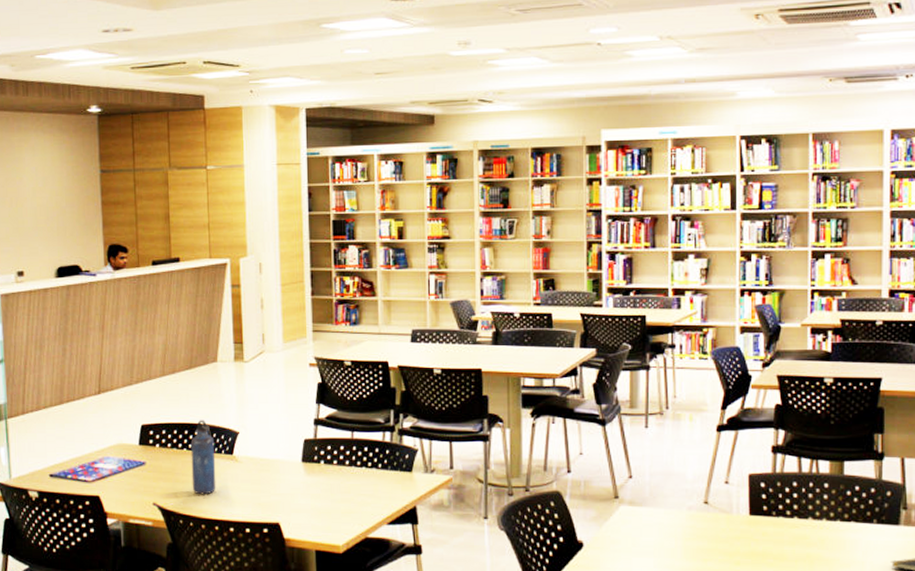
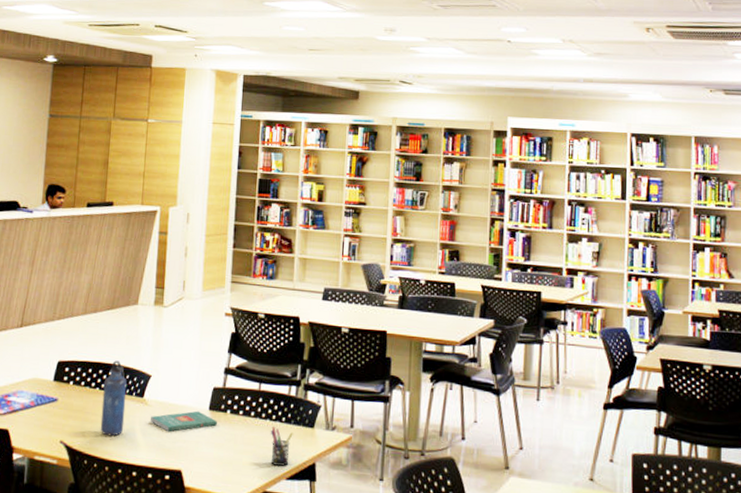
book: none [243,464,311,487] -> present [151,411,217,432]
pen holder: none [367,473,391,512] -> present [270,426,293,466]

